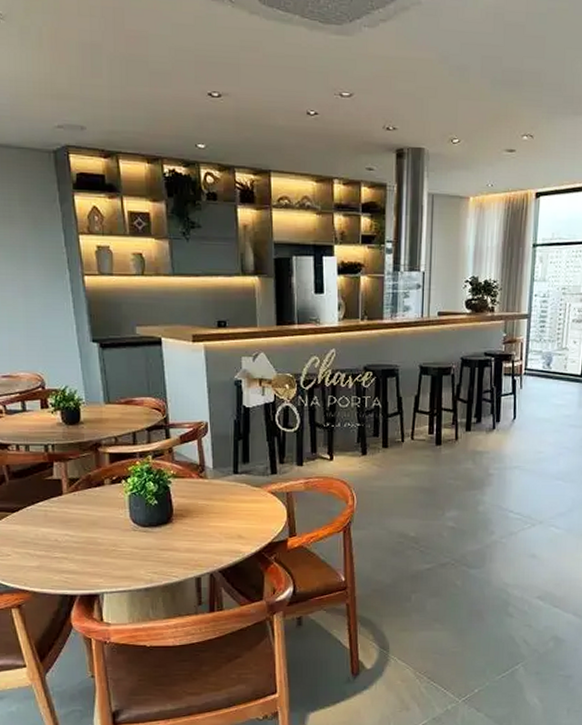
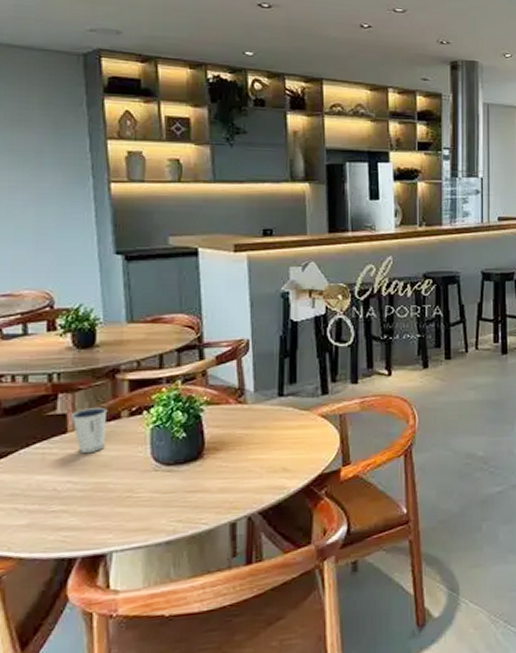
dixie cup: none [65,474,94,512] -> present [71,406,108,453]

